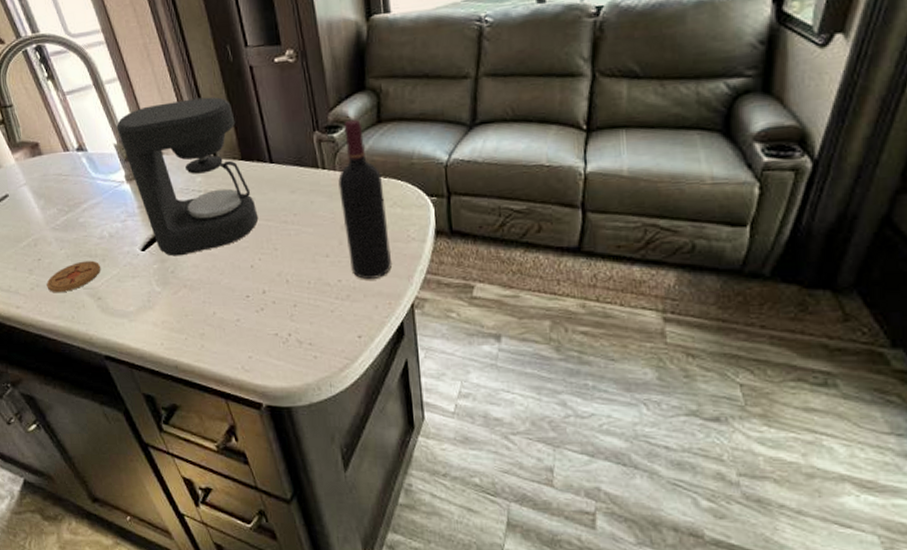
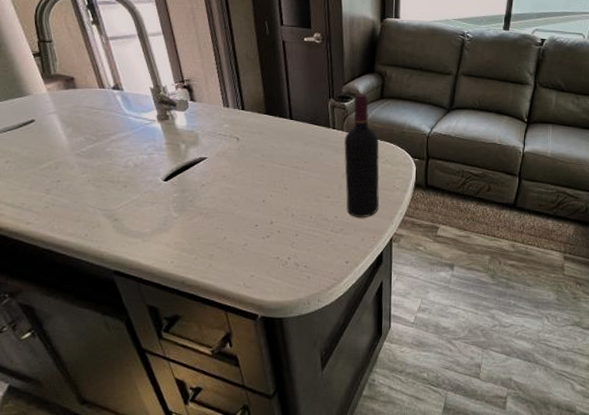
coaster: present [46,260,101,292] -> none [63,185,122,212]
coffee maker: present [116,96,259,256] -> none [155,59,275,188]

